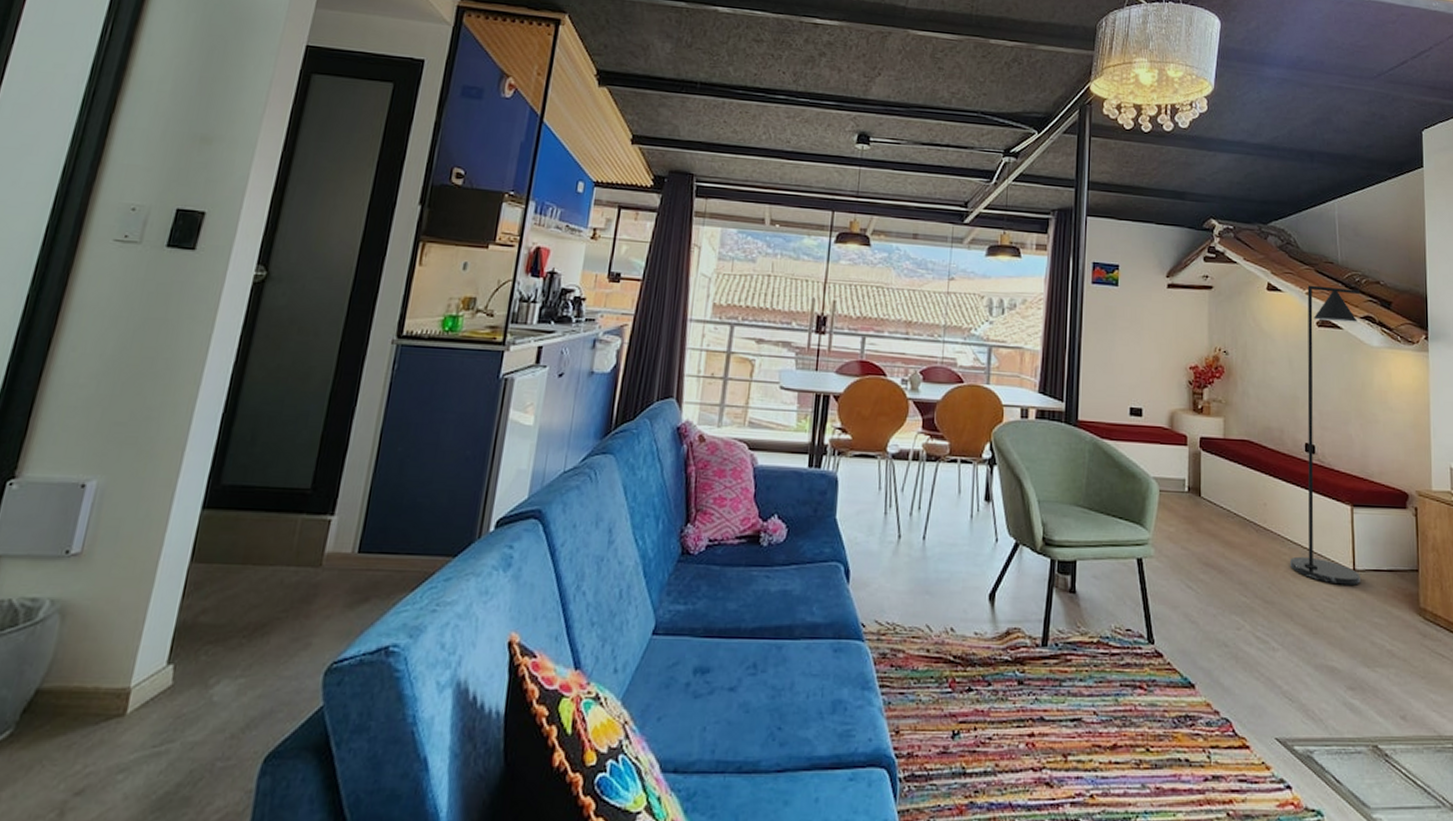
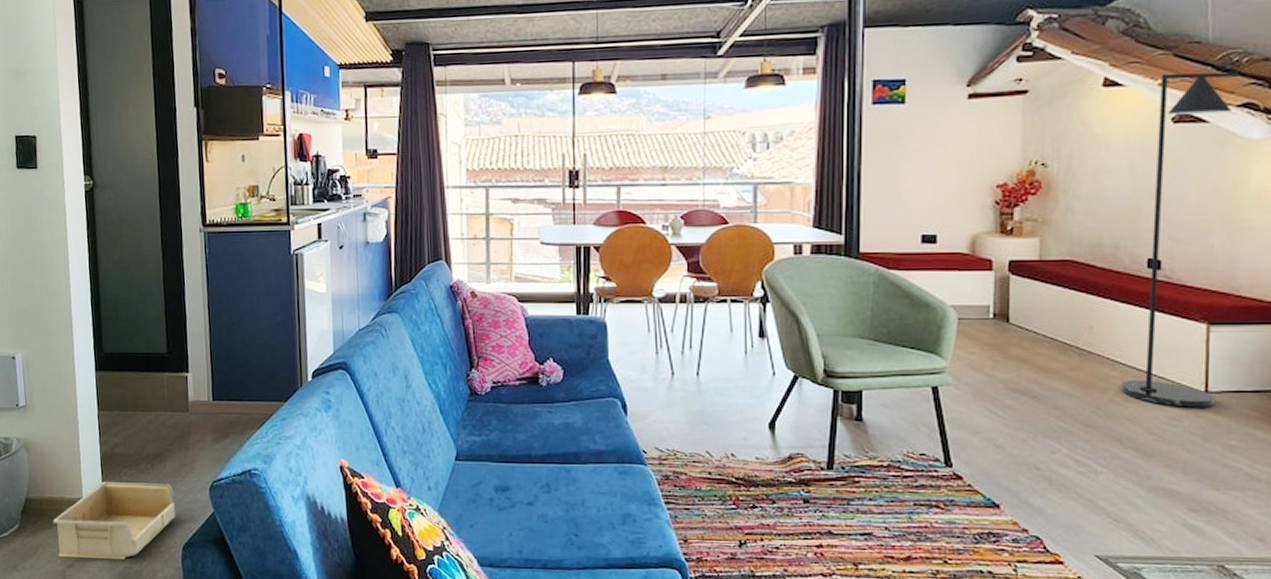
storage bin: none [62,664,272,780] -> present [53,482,175,559]

